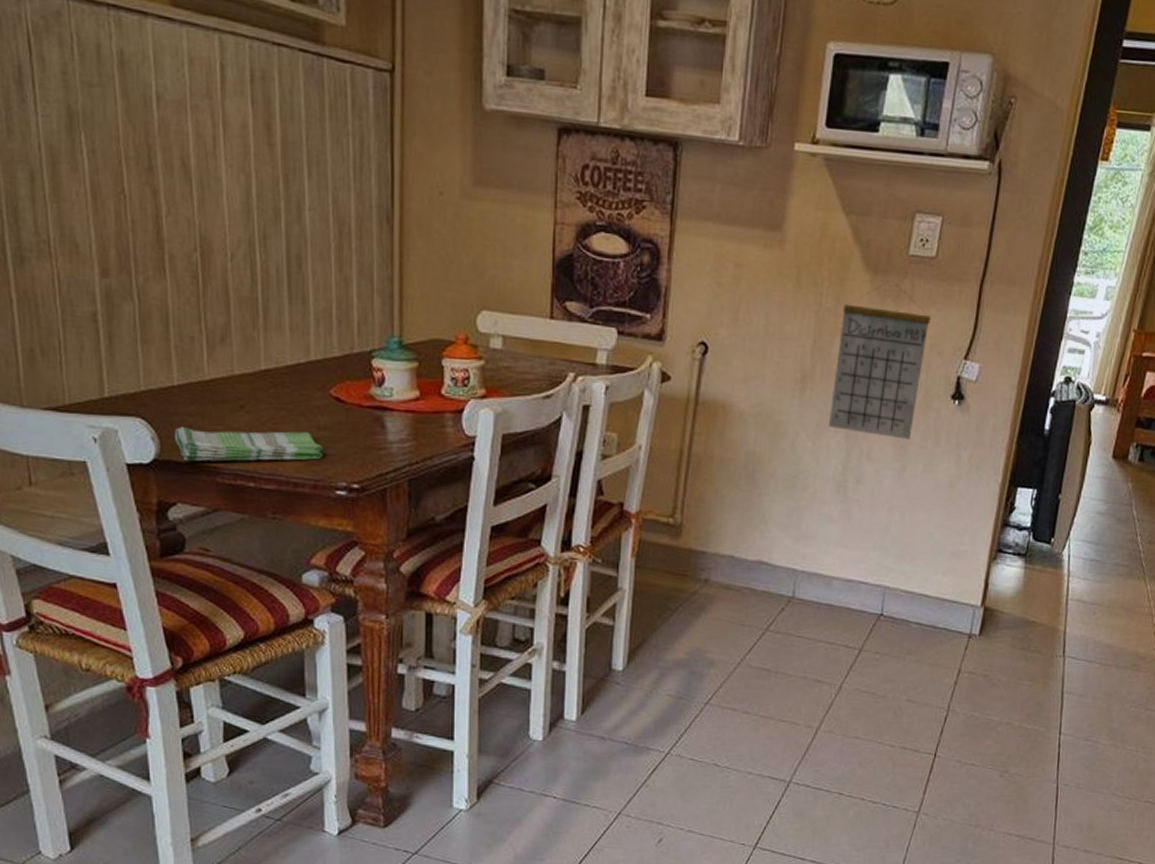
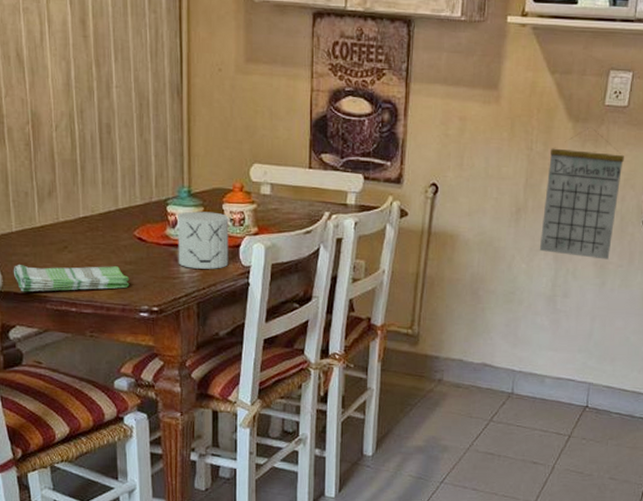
mug: none [385,366,450,439] -> present [178,211,229,269]

